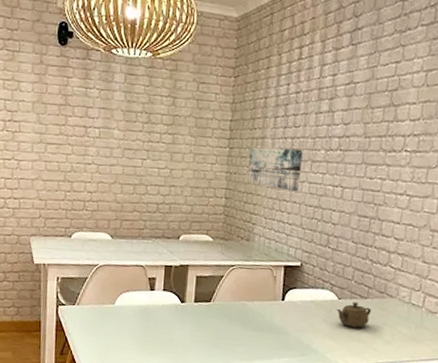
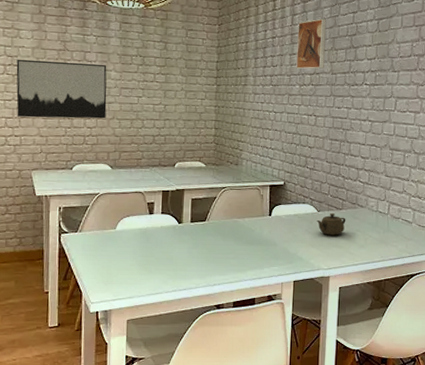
wall art: none [16,114,110,183] -> present [16,59,107,119]
wall art: present [247,147,303,192] -> none [234,84,281,121]
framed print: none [322,69,363,131] -> present [296,18,327,69]

